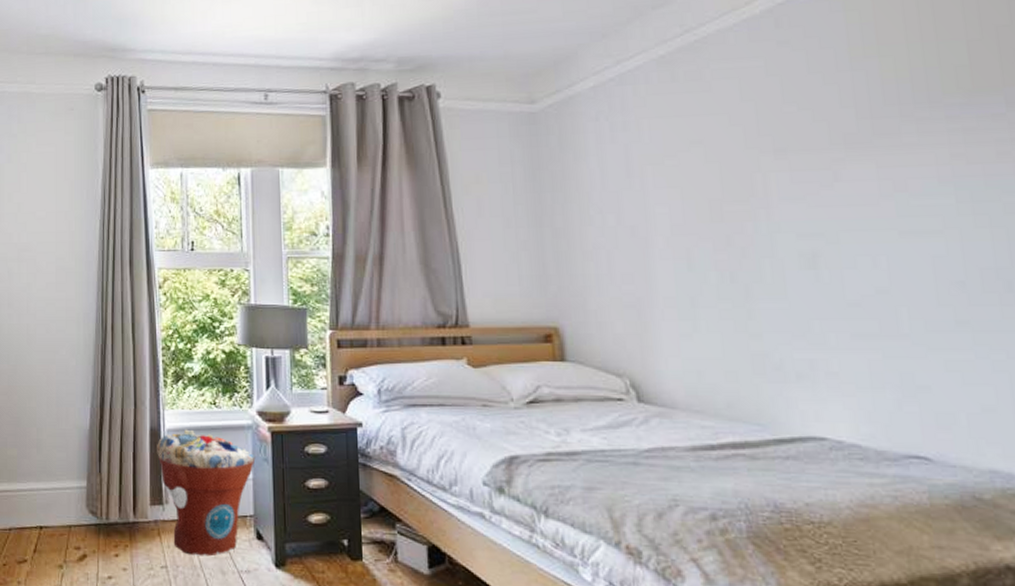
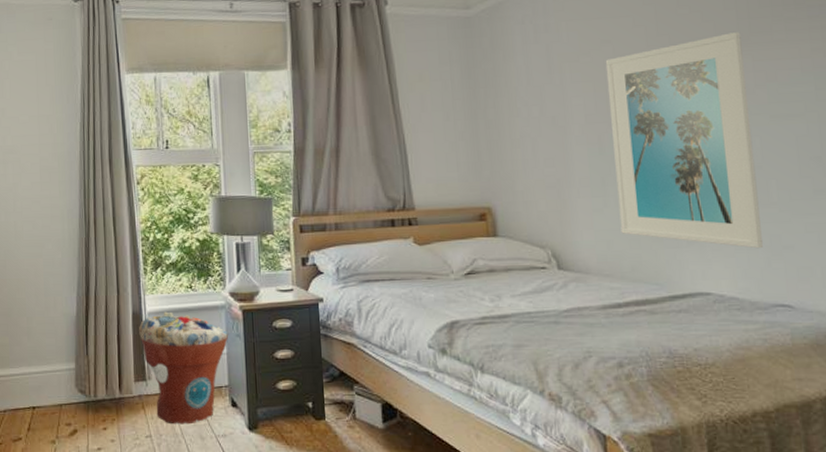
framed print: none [695,134,891,388] -> present [605,32,763,249]

